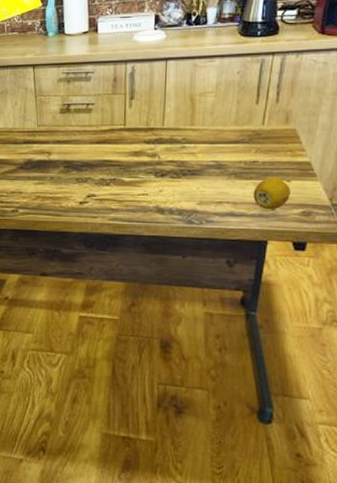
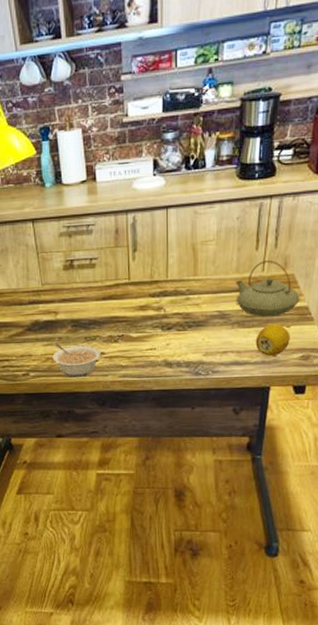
legume: none [43,182,91,217] -> present [52,342,101,377]
teapot: none [233,114,302,170] -> present [236,259,300,317]

